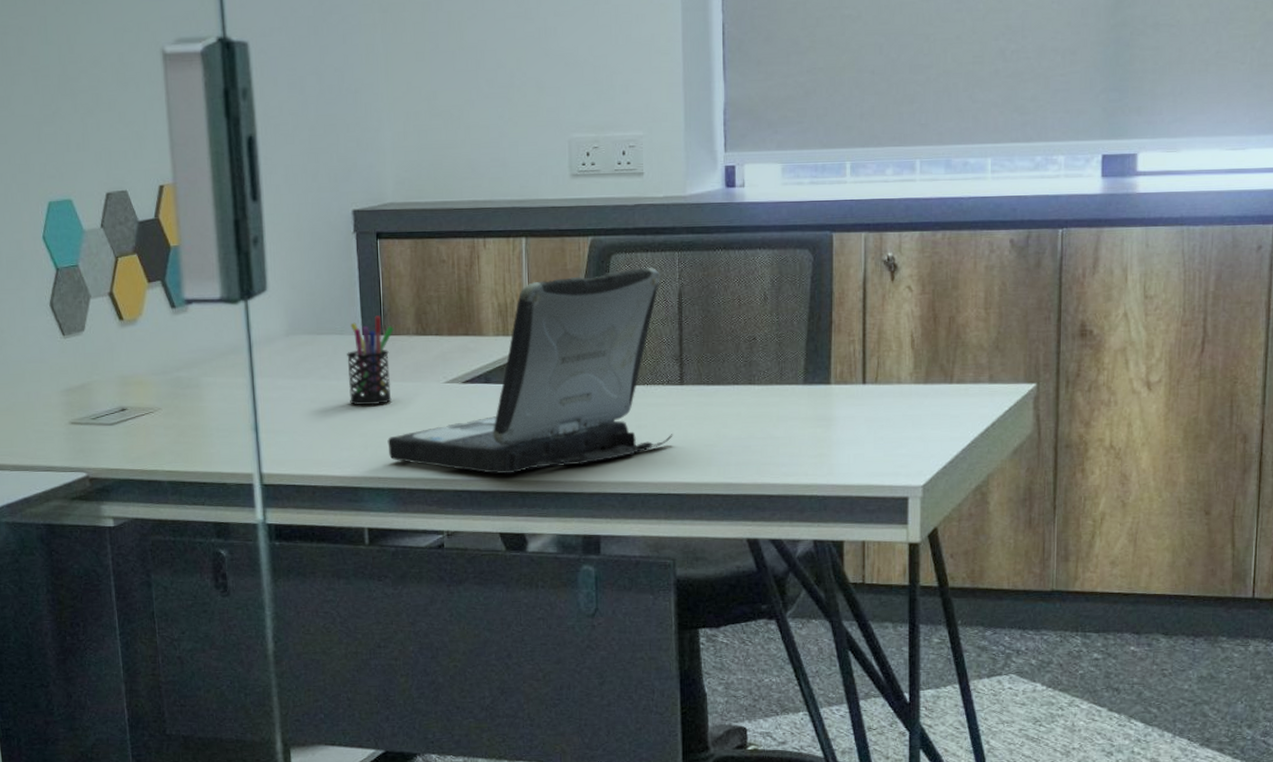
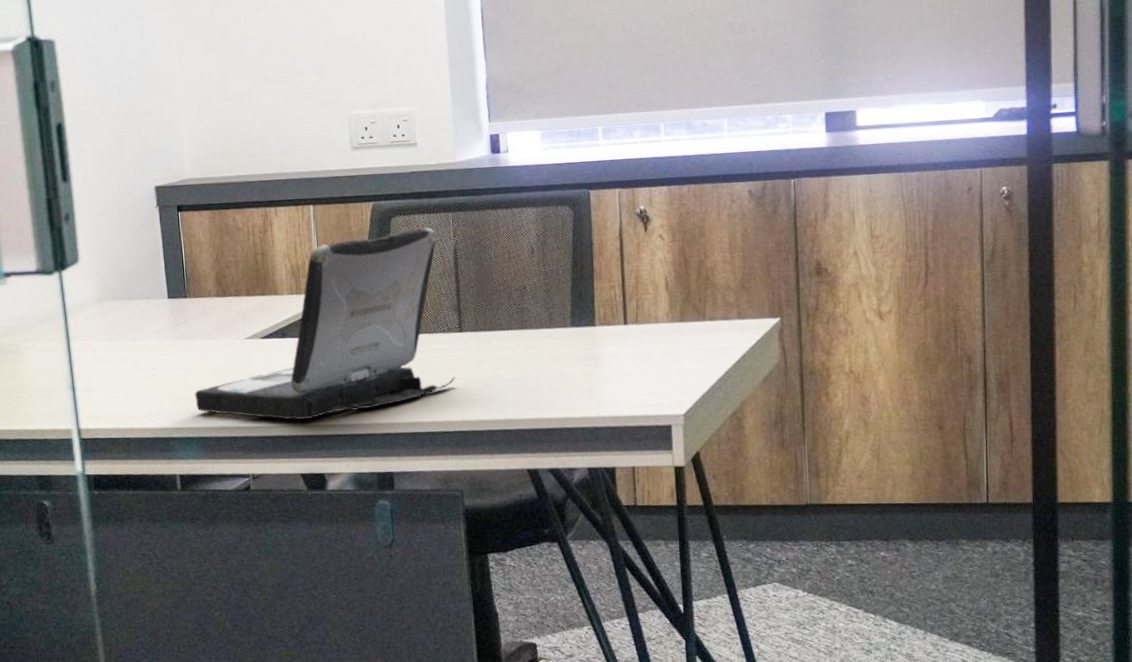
pen holder: present [347,316,394,405] -> none [154,280,197,363]

